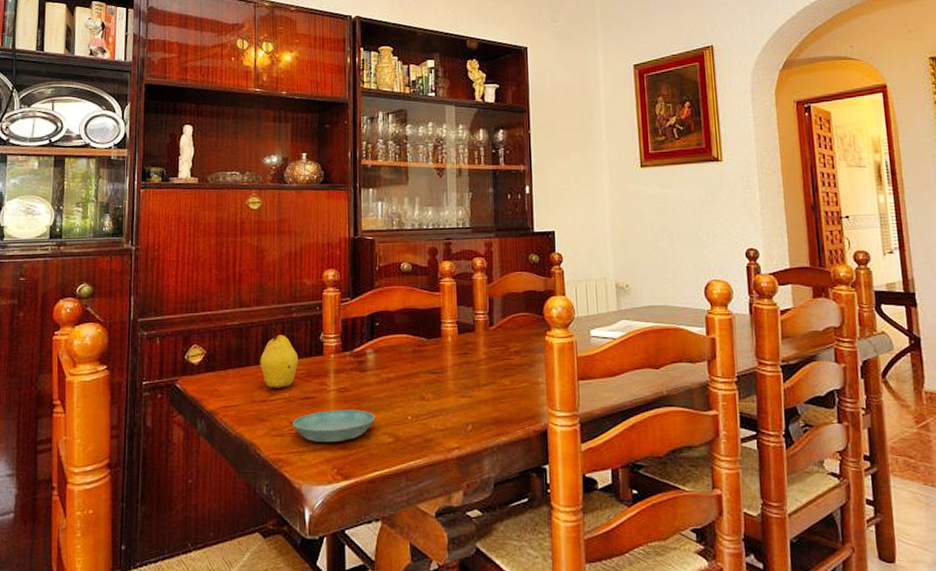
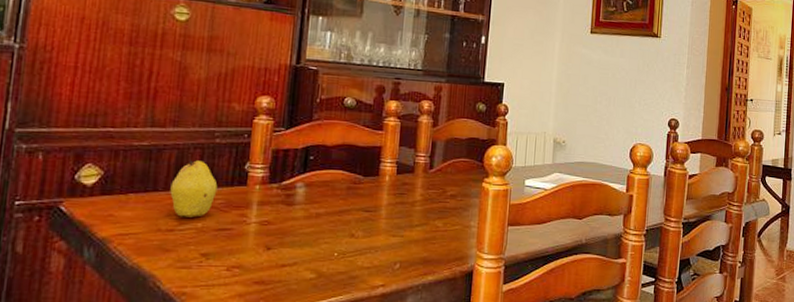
saucer: present [291,410,375,443] -> none [202,243,299,277]

